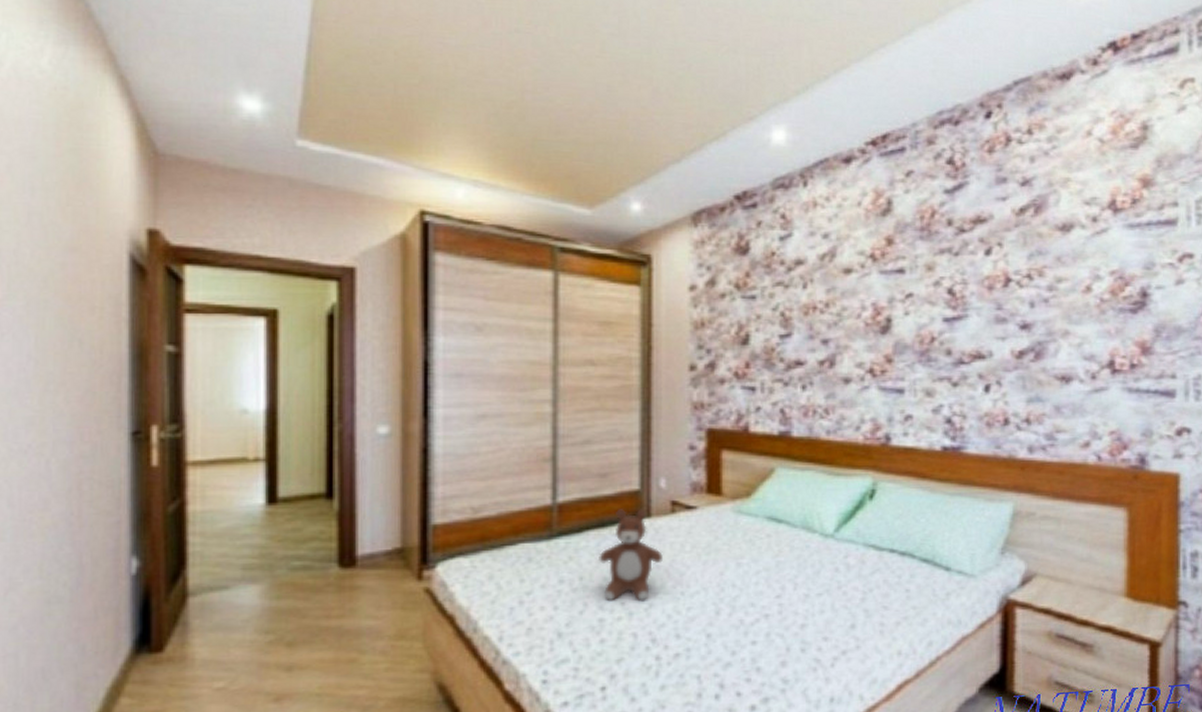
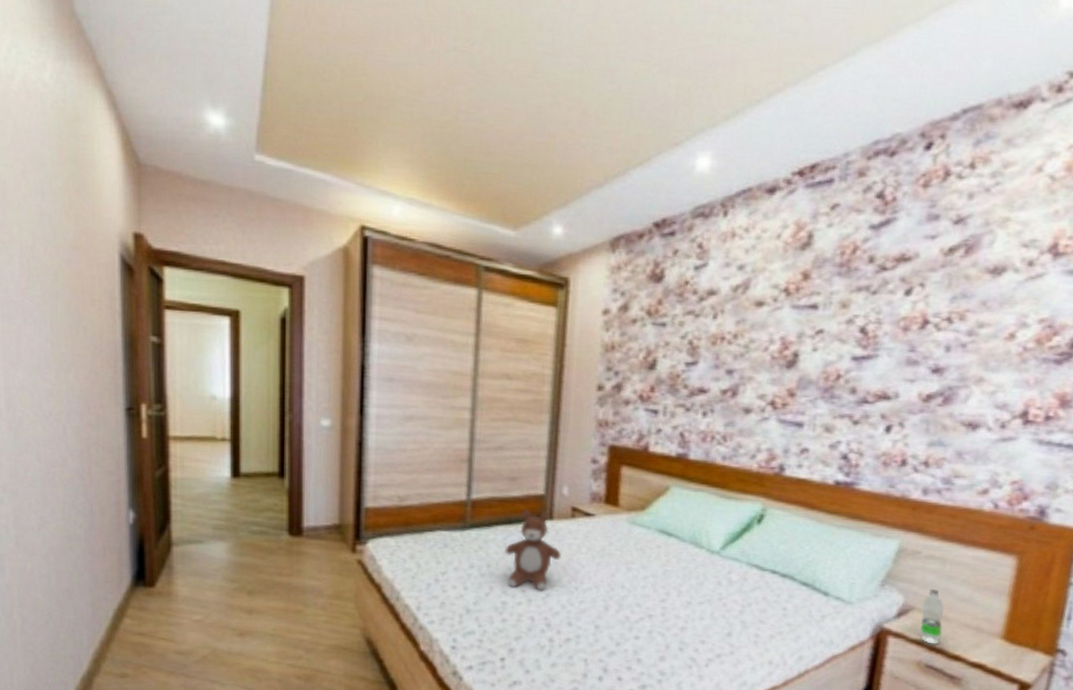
bottle: none [1045,551,1067,612] -> present [920,589,944,645]

